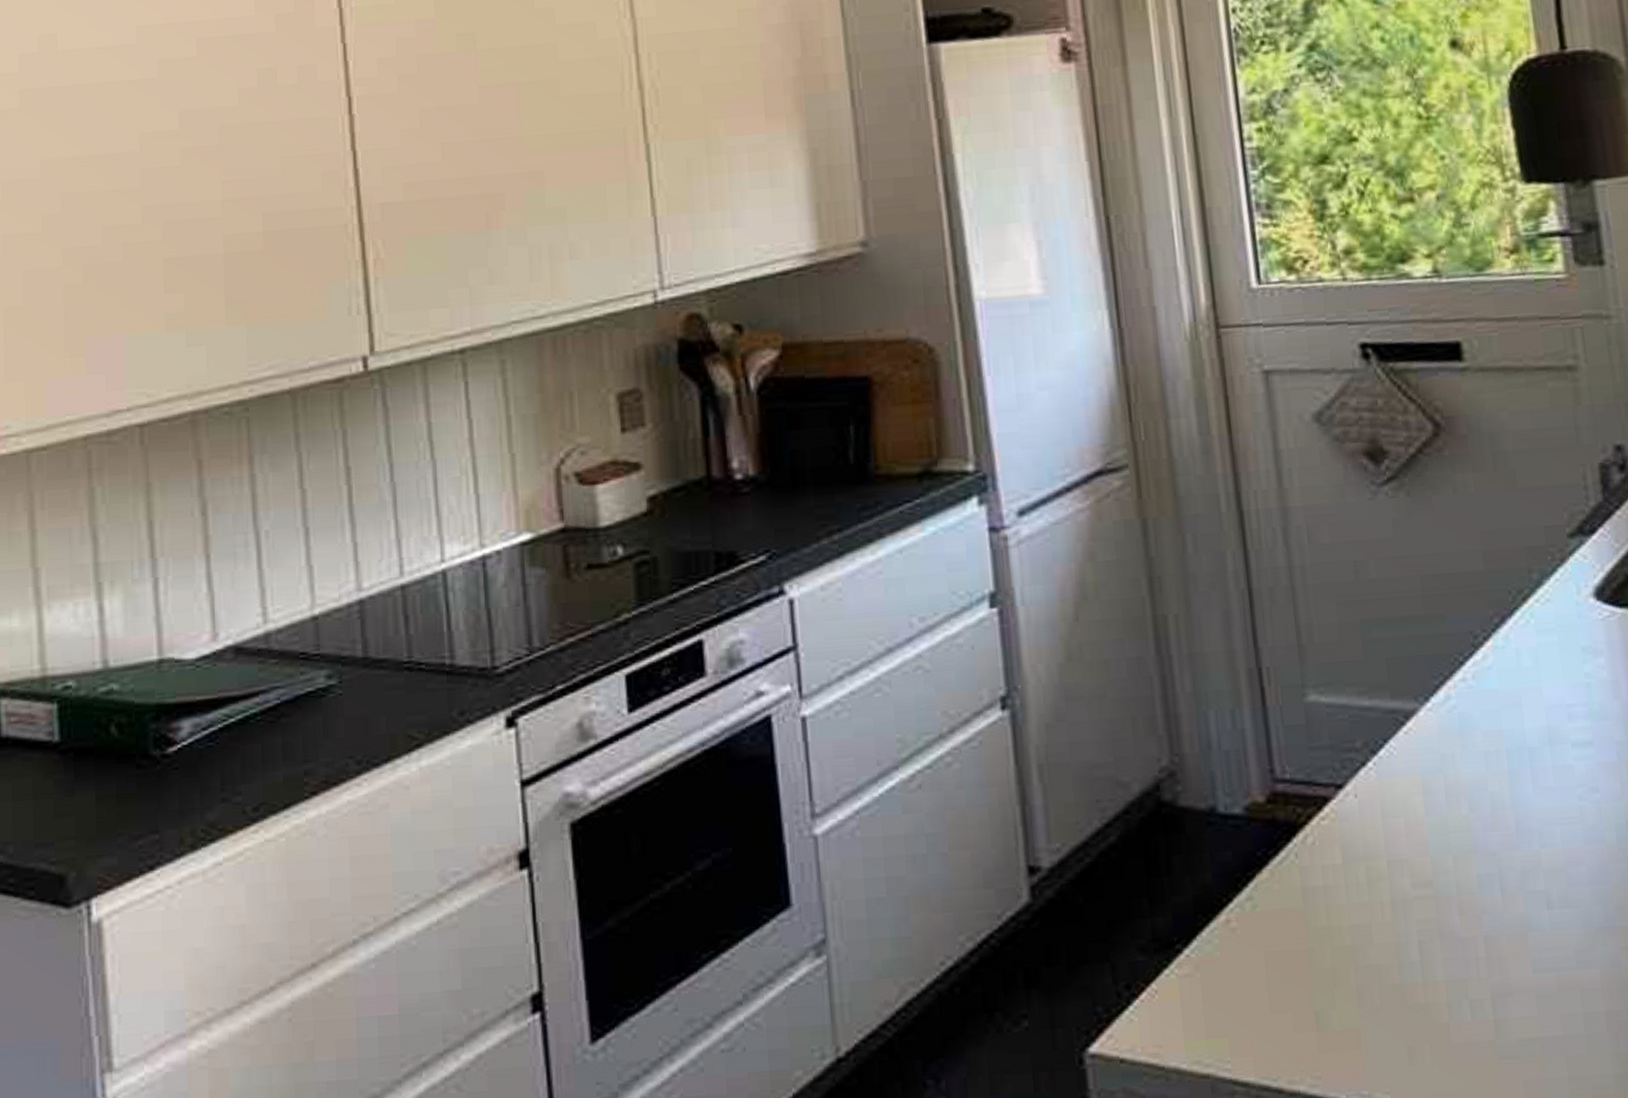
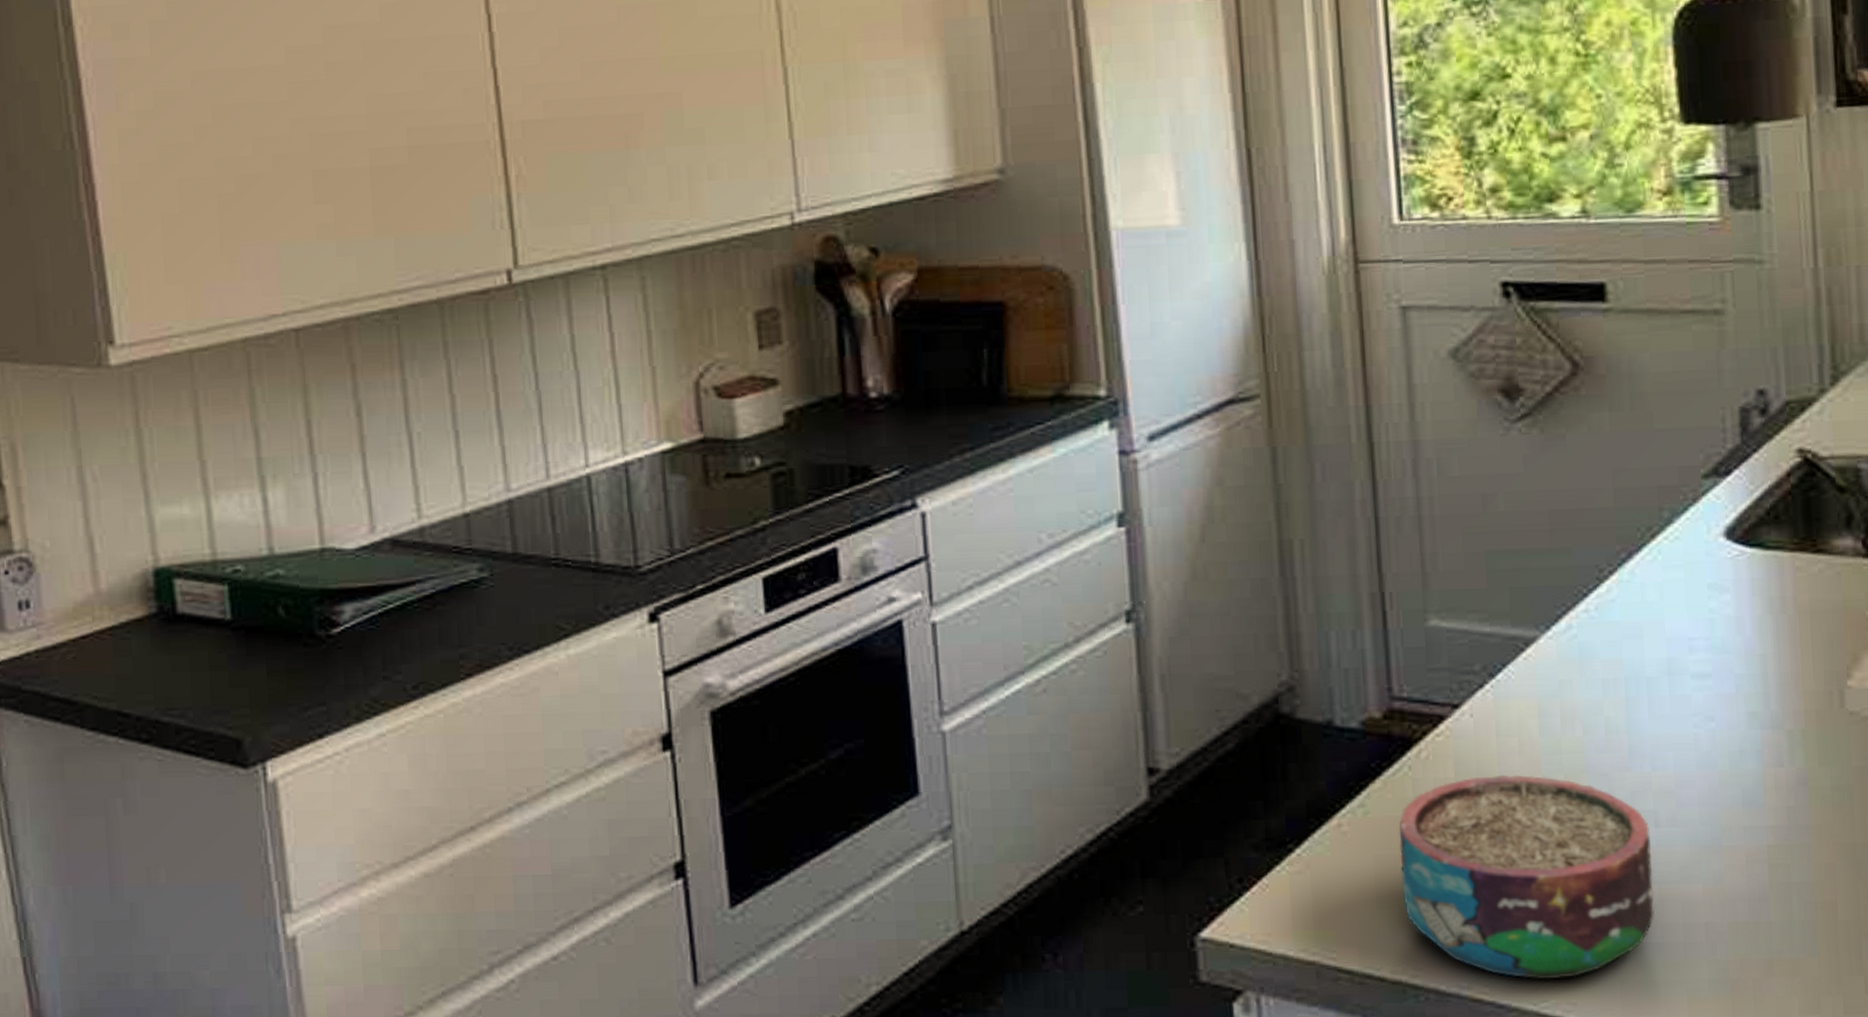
bowl: none [1289,858,1553,1084] -> present [1399,774,1654,980]

